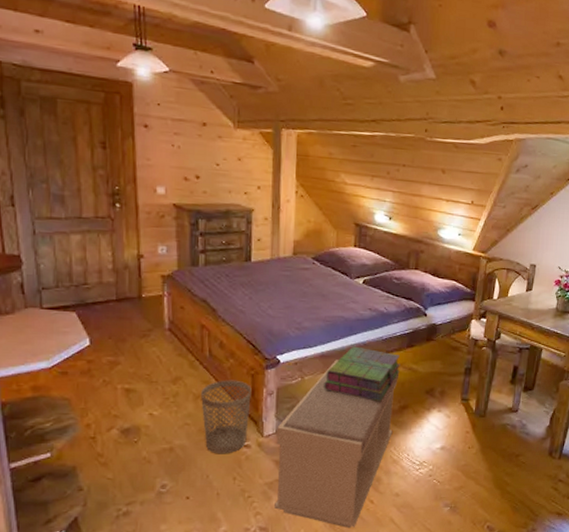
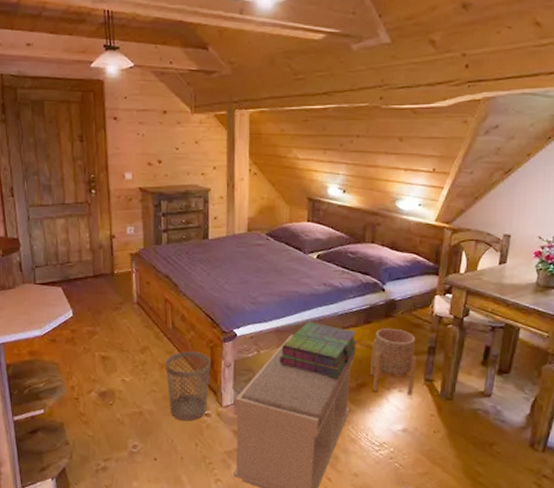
planter: none [412,351,454,415] -> present [370,327,416,396]

